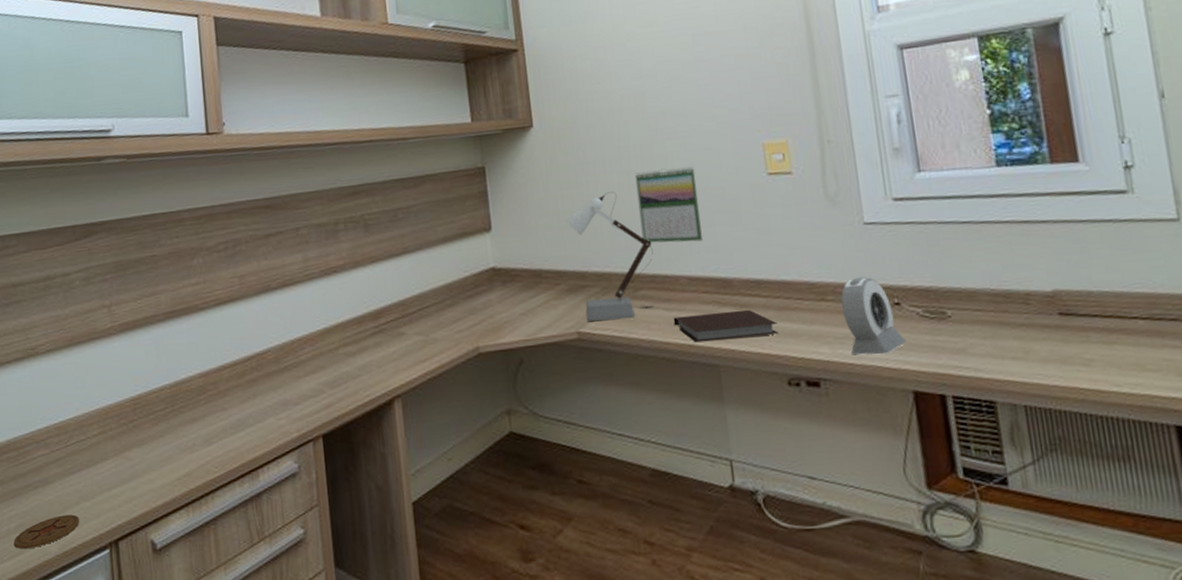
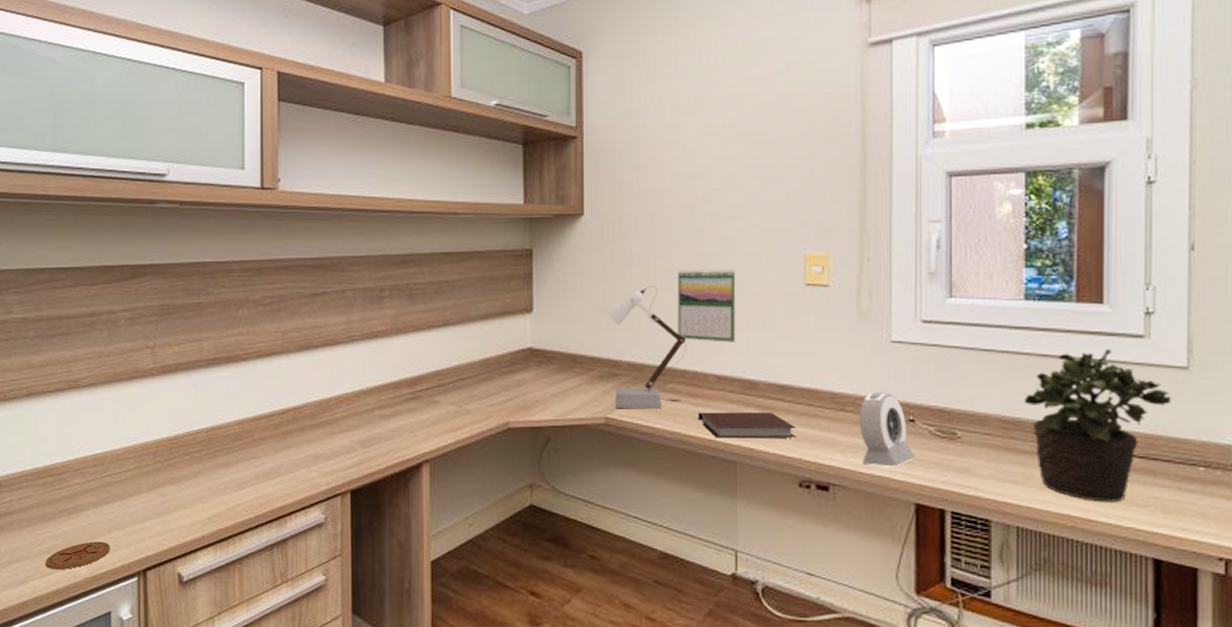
potted plant: none [1012,207,1167,370] -> present [1024,348,1171,502]

